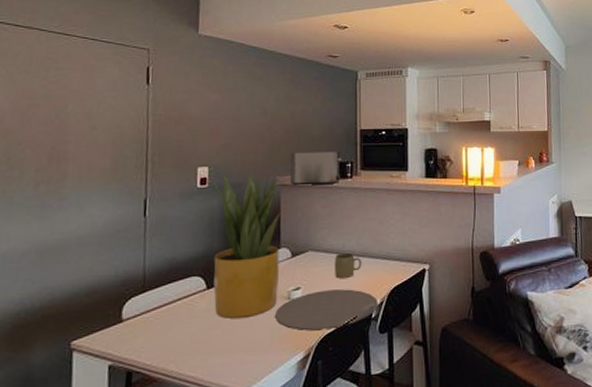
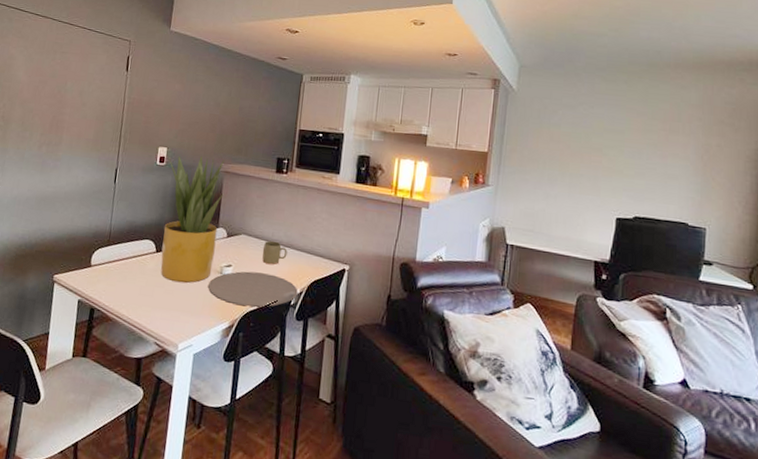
toaster: present [290,151,341,186] -> none [233,143,279,178]

